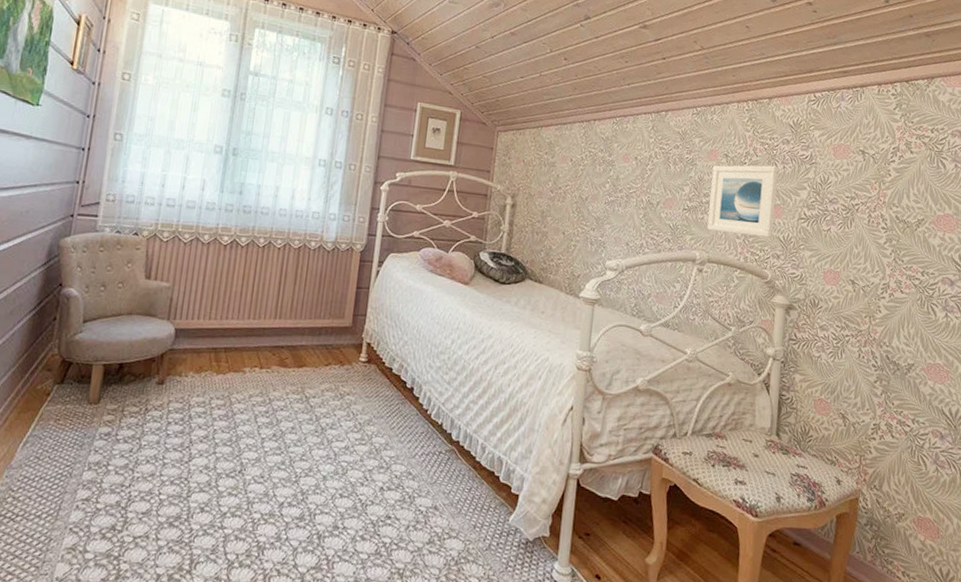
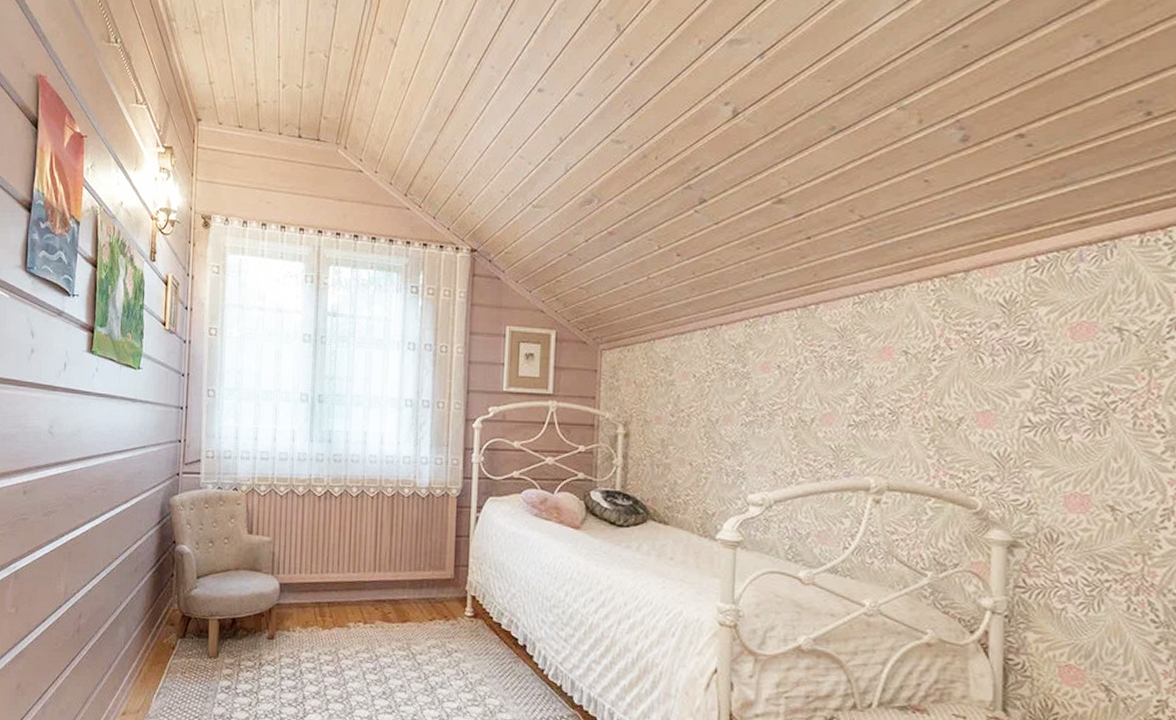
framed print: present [707,165,778,238] -> none [884,359,984,455]

